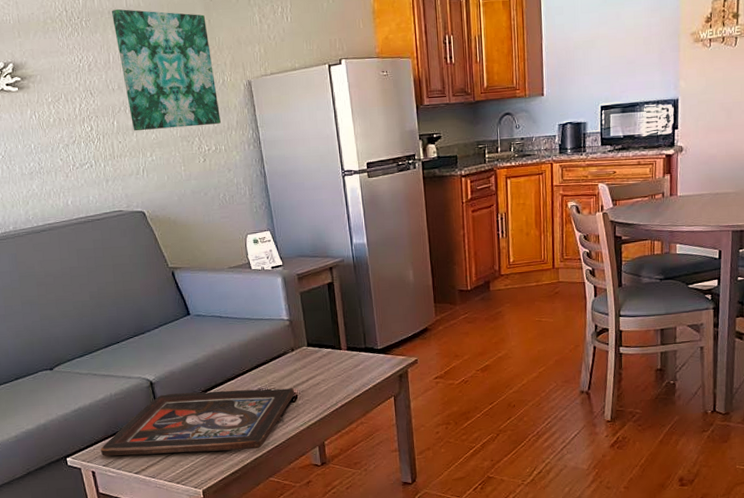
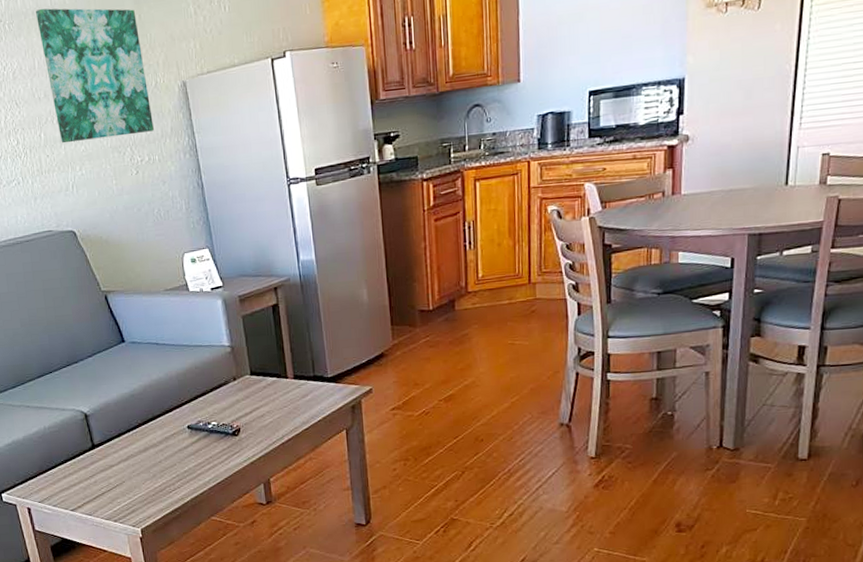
religious icon: present [100,388,295,456] -> none [35,420,238,492]

